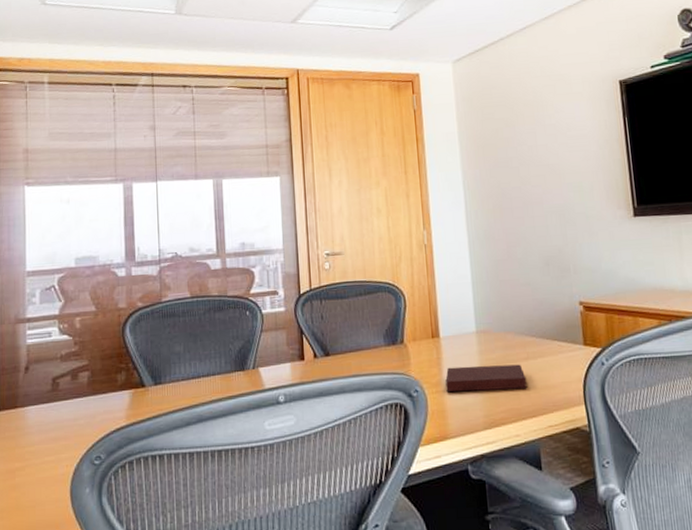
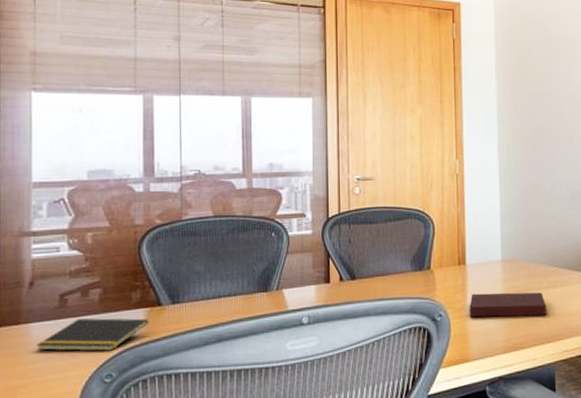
notepad: none [32,400,134,434] -> present [37,317,149,351]

